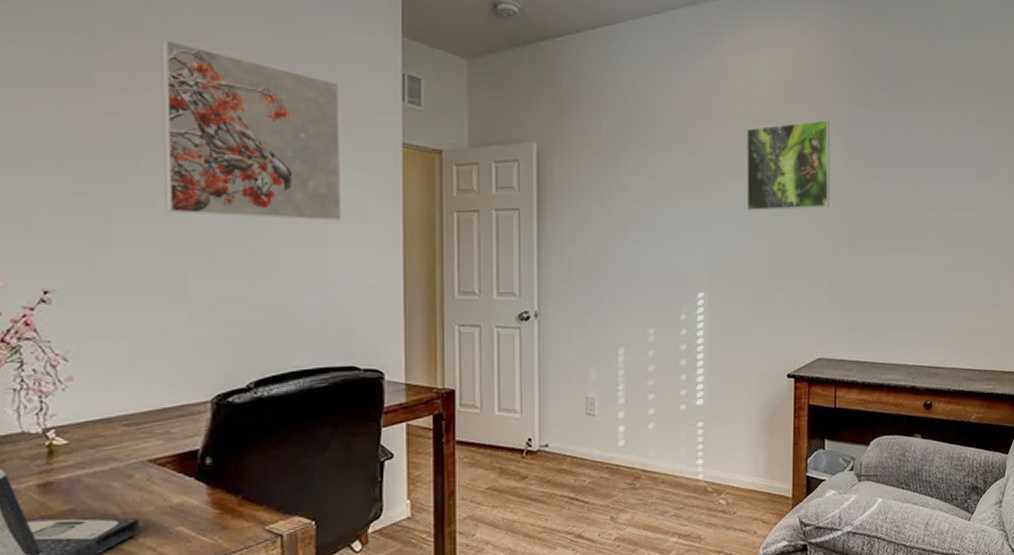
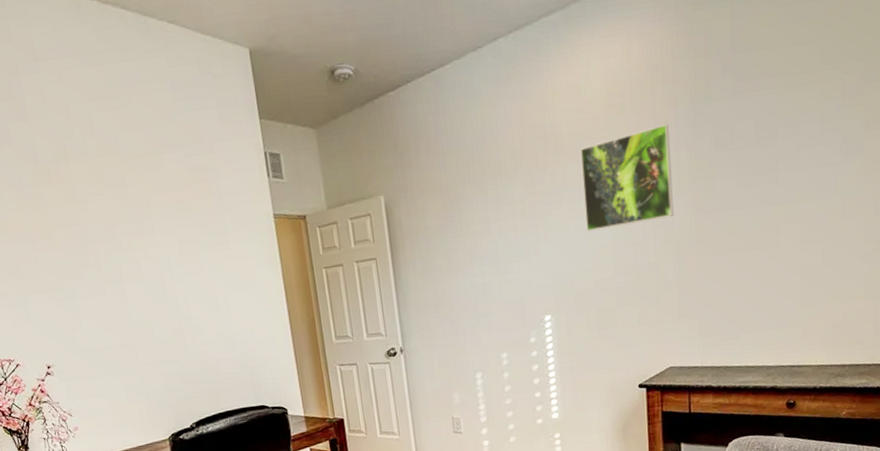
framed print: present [161,39,341,221] -> none [84,157,236,297]

